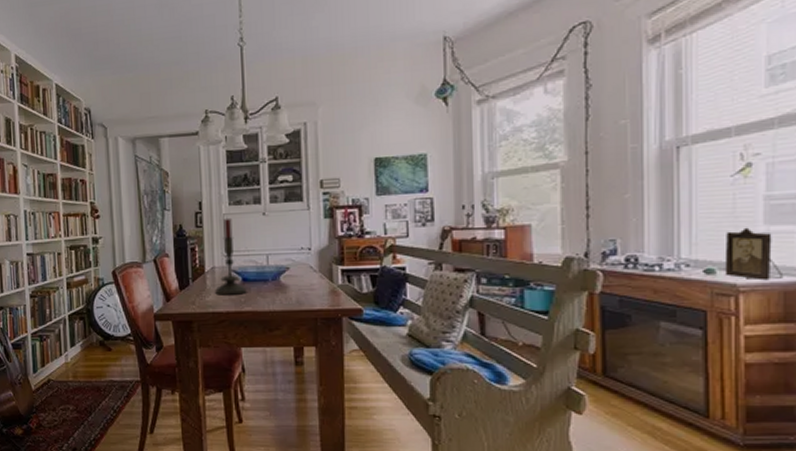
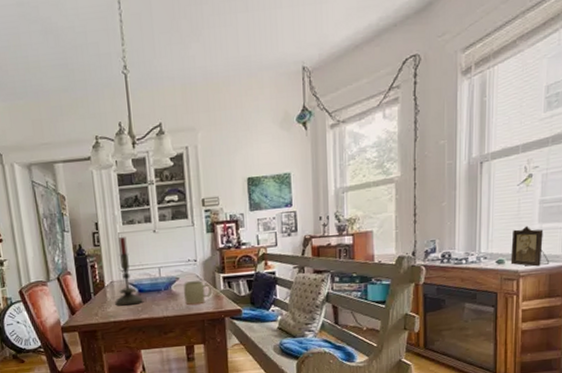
mug: none [293,272,328,300] -> present [183,280,213,306]

